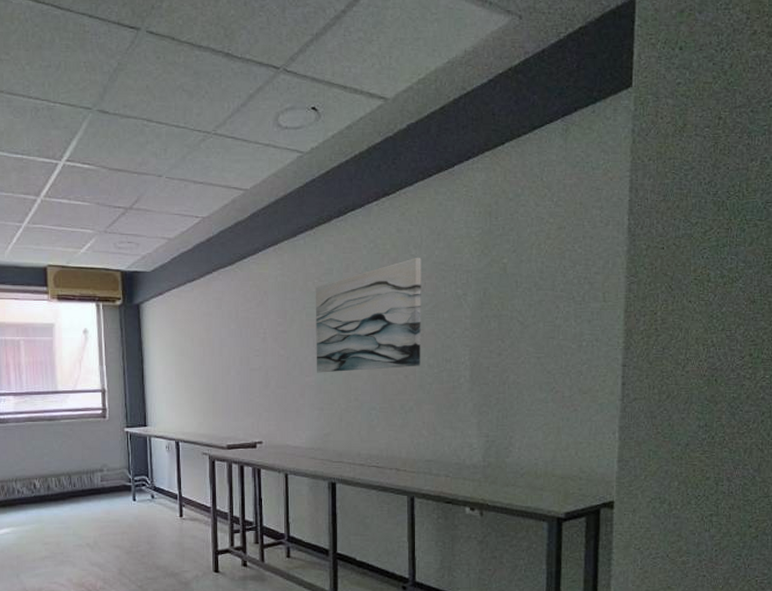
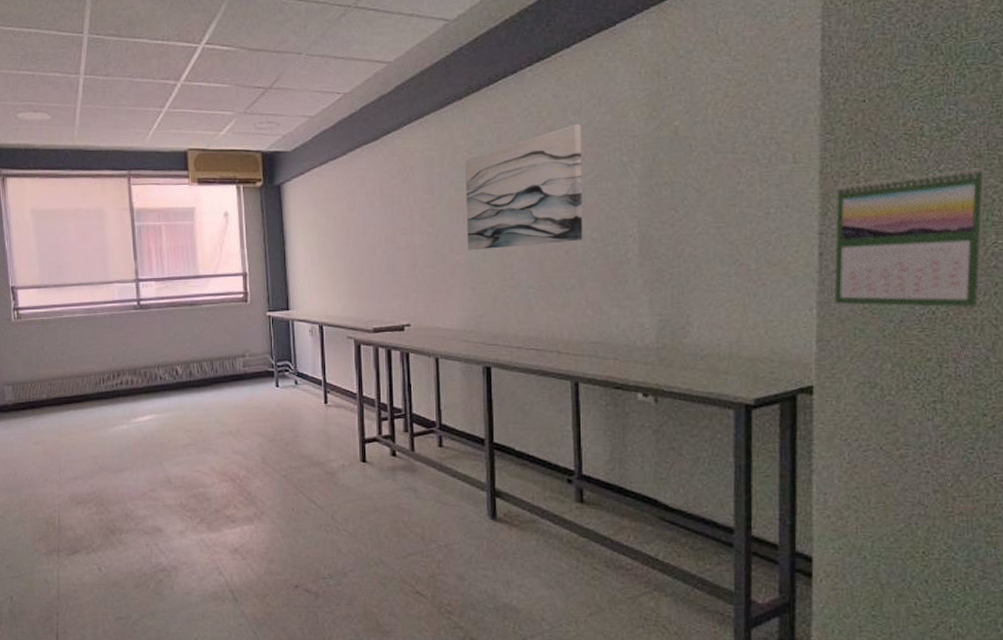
calendar: none [633,312,757,433] -> present [834,168,985,307]

